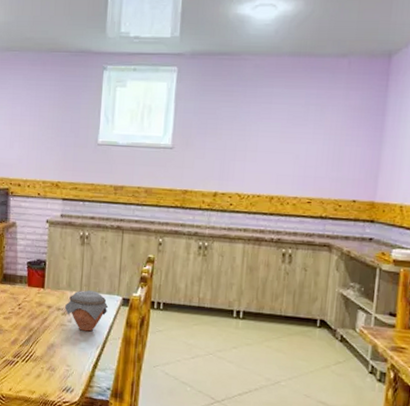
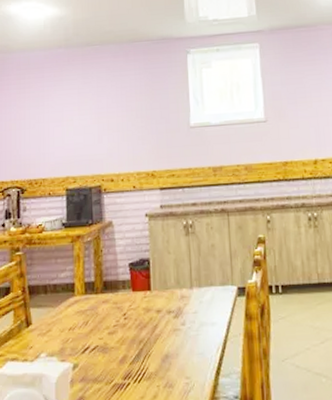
jar: present [65,290,109,332] -> none [176,284,224,333]

